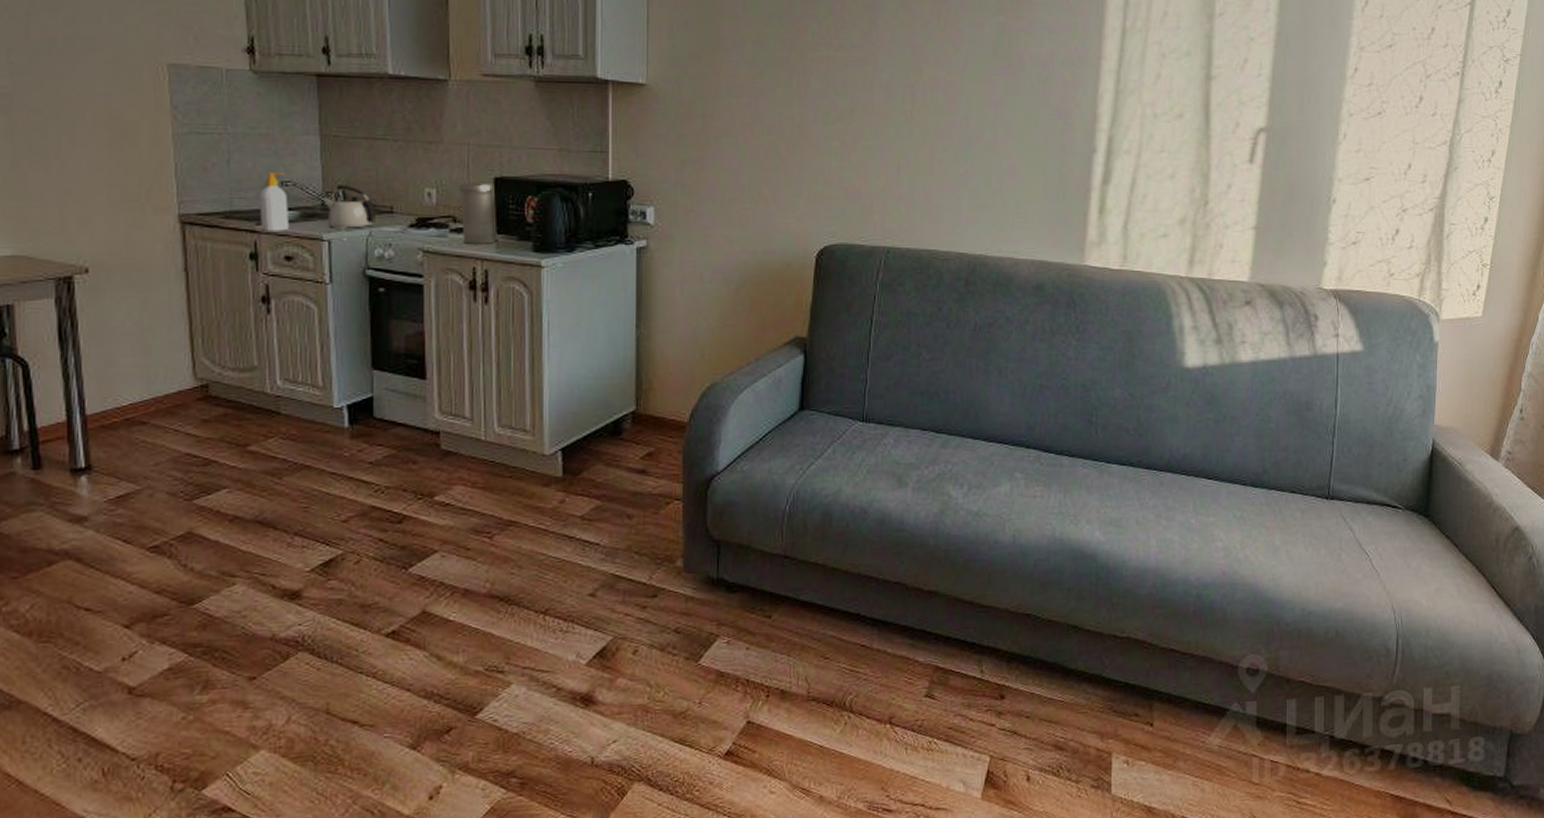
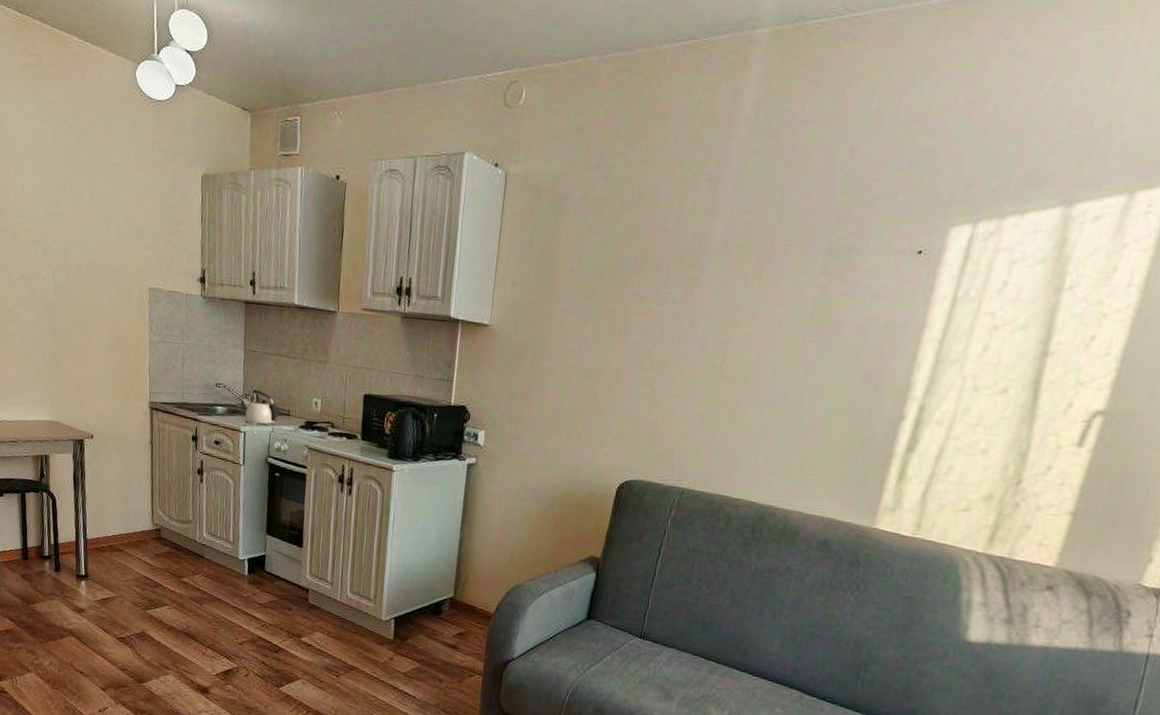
soap bottle: present [259,172,288,231] -> none [200,375,220,422]
canister: present [460,182,498,246] -> none [337,396,364,448]

